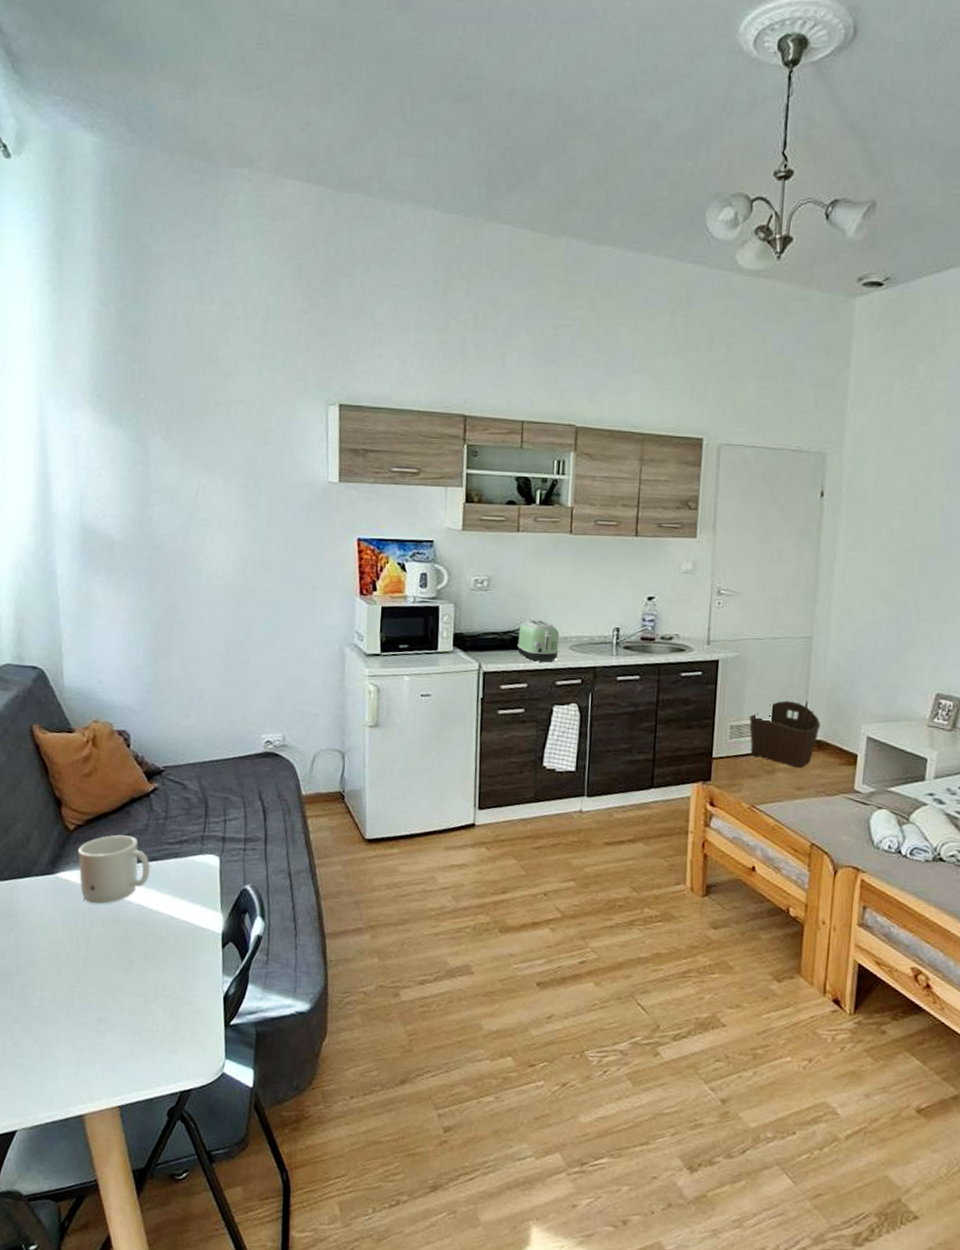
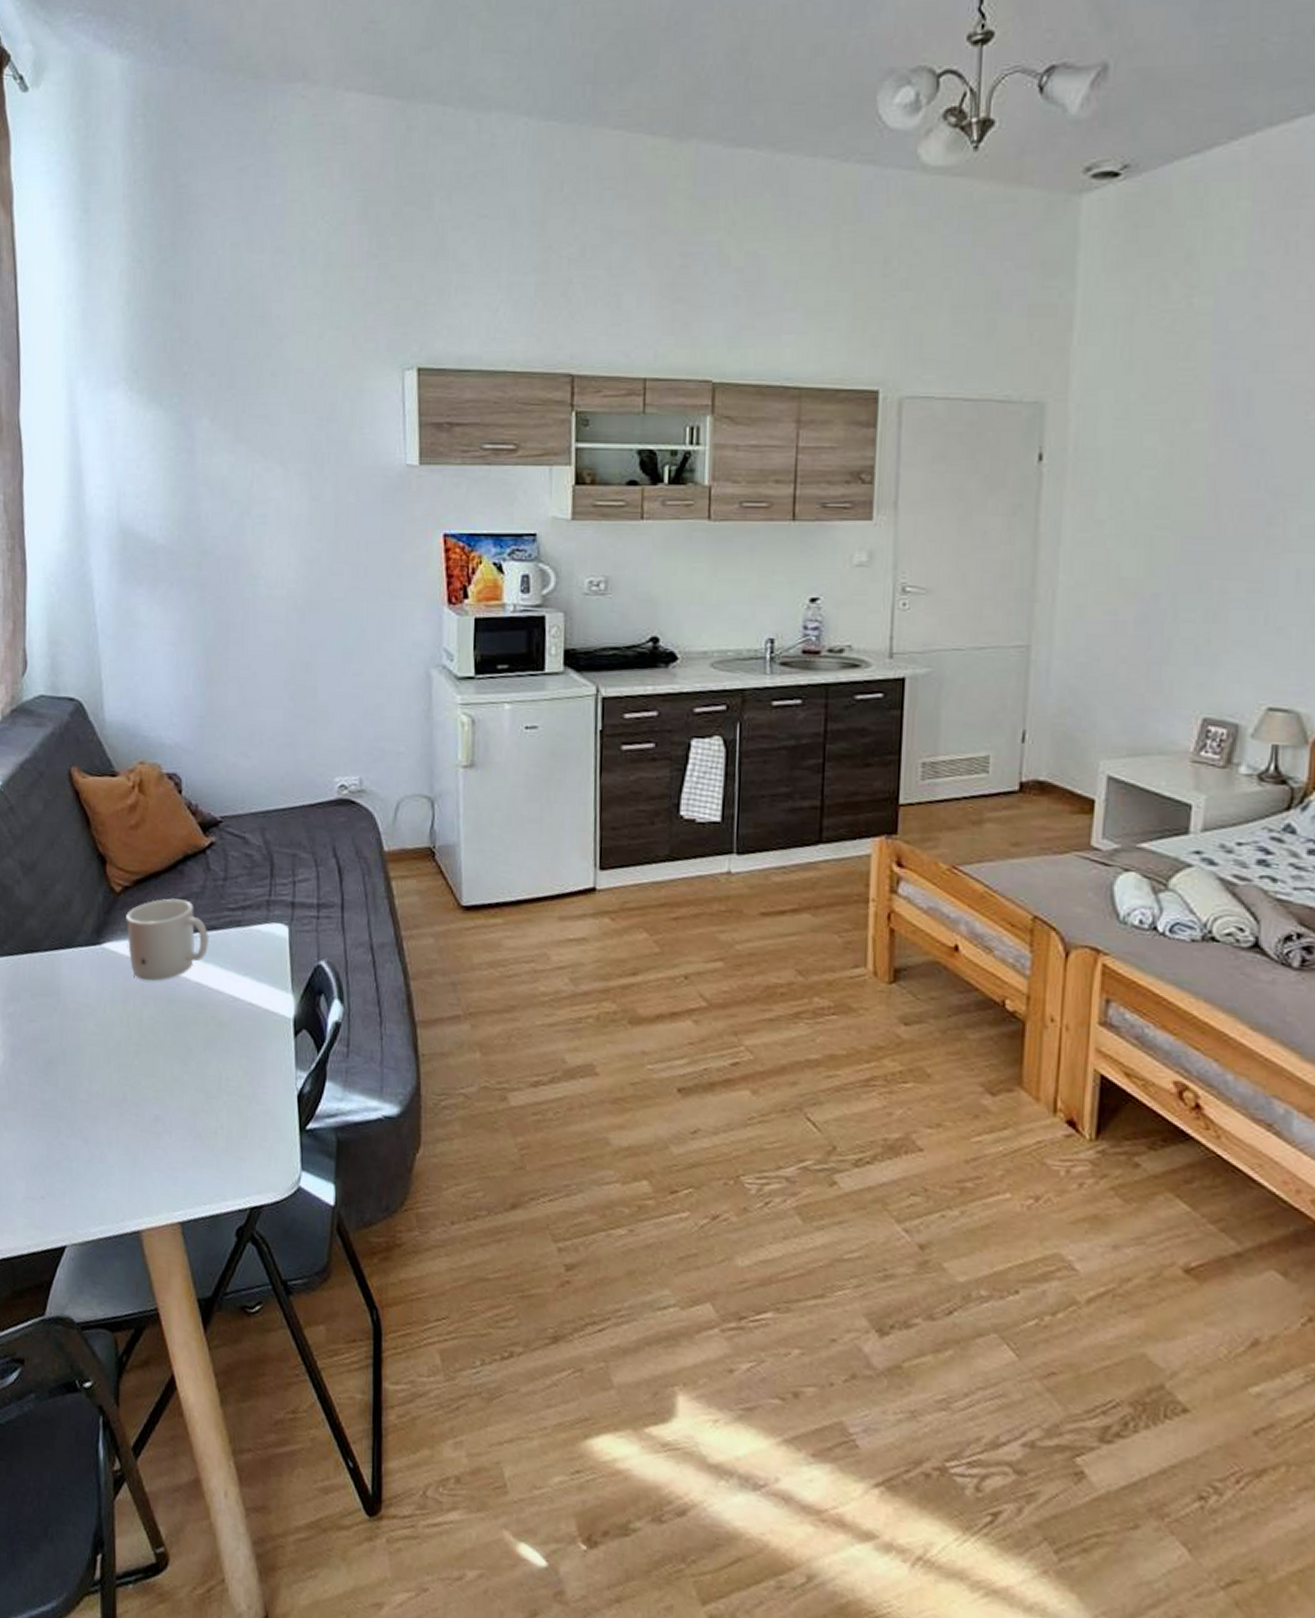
toaster: present [516,619,560,663] -> none [643,630,698,685]
wicker basket: present [750,700,821,768] -> none [948,729,1044,817]

